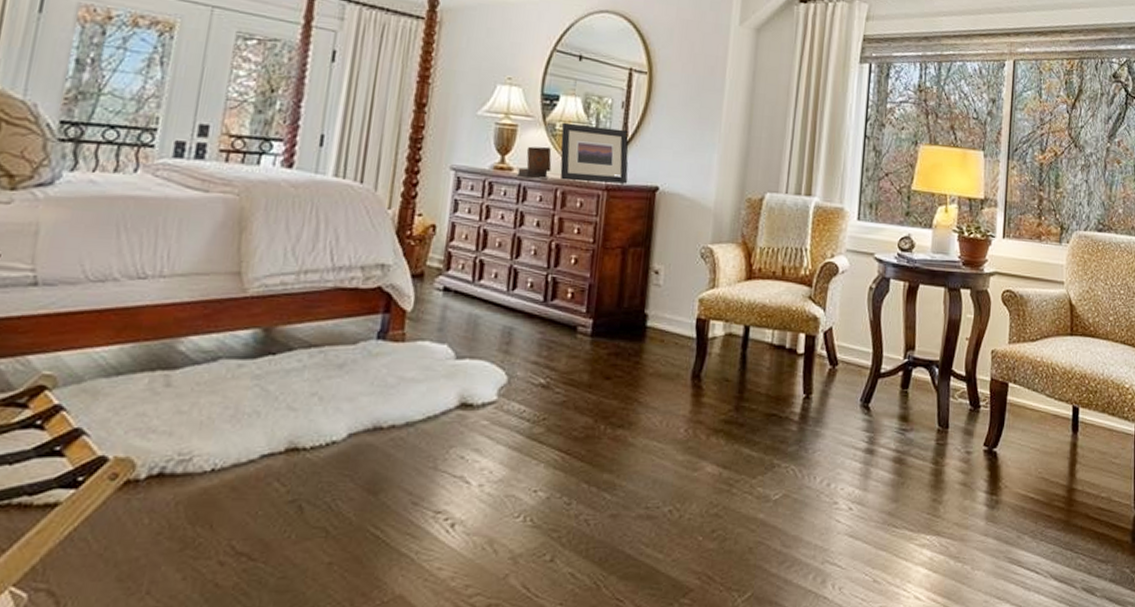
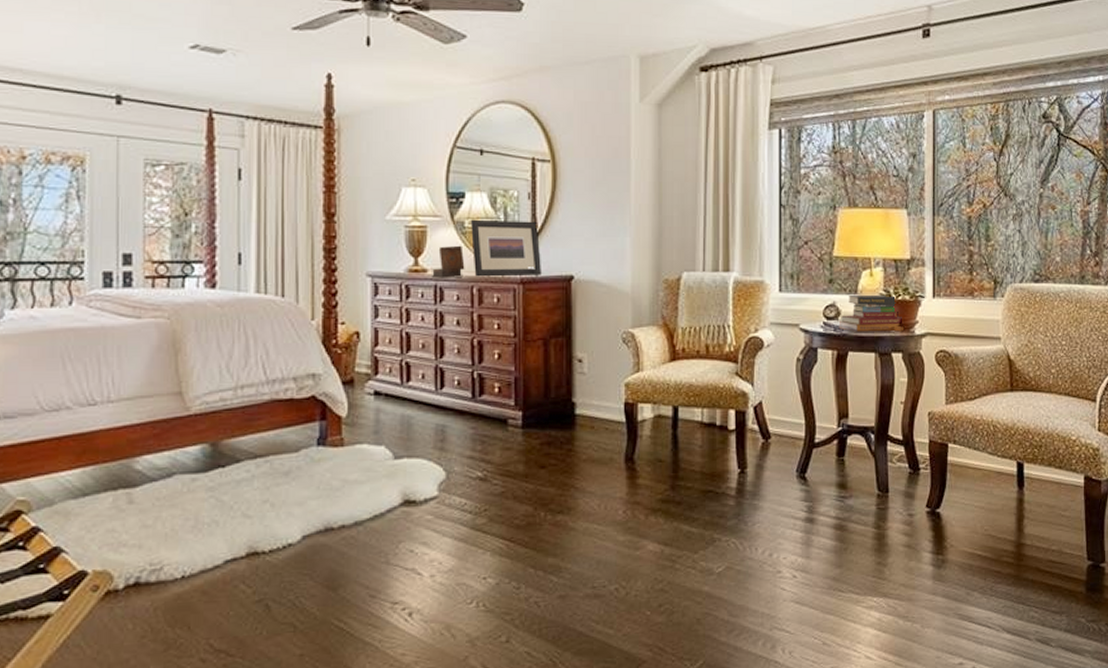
books: none [911,228,975,269] -> present [838,294,905,332]

